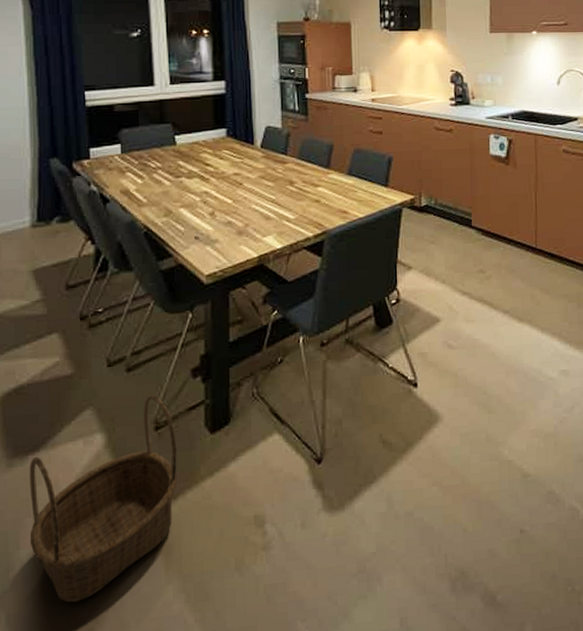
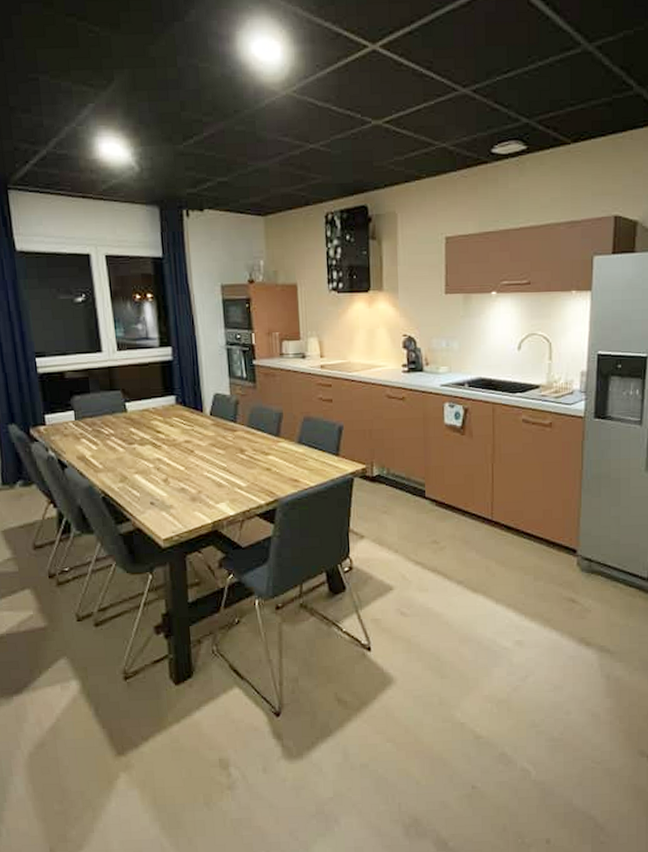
basket: present [29,394,178,603] -> none [14,647,148,823]

